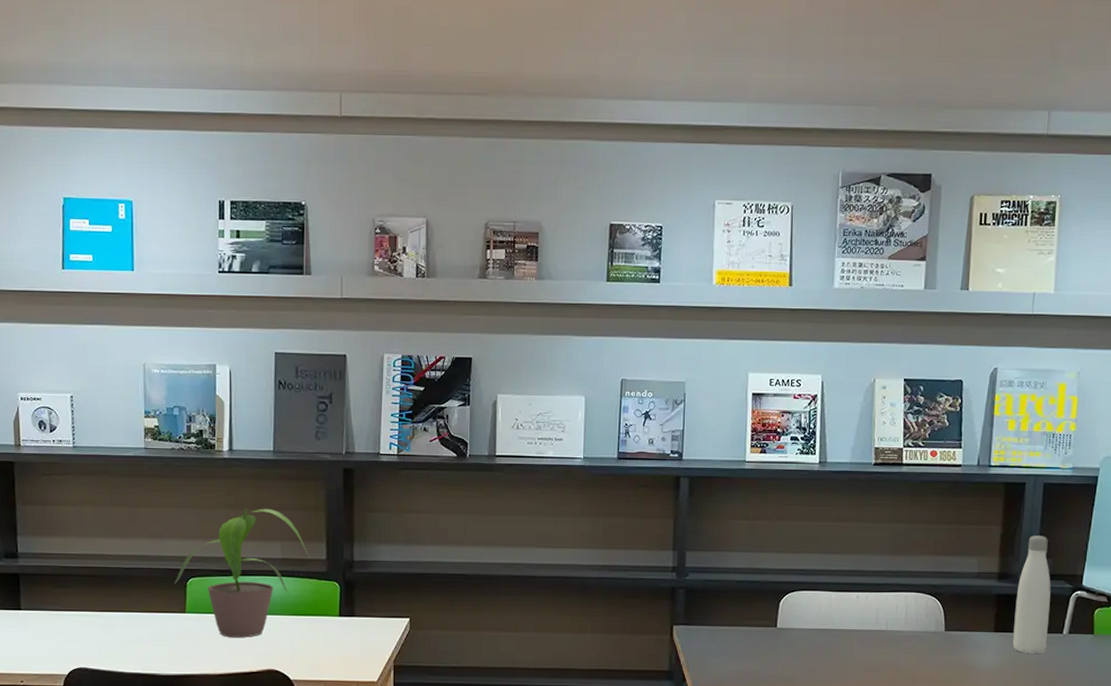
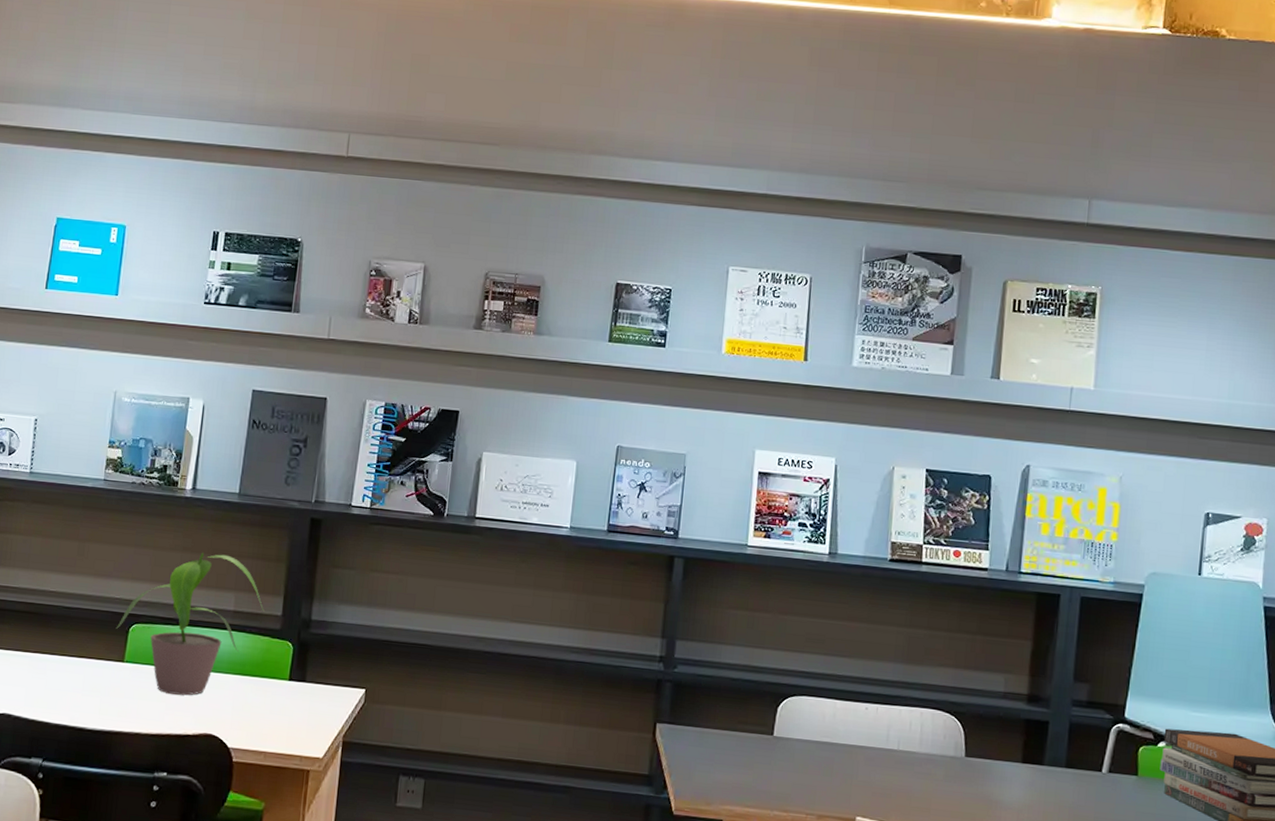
water bottle: present [1012,535,1051,654] -> none [1043,655,1089,793]

